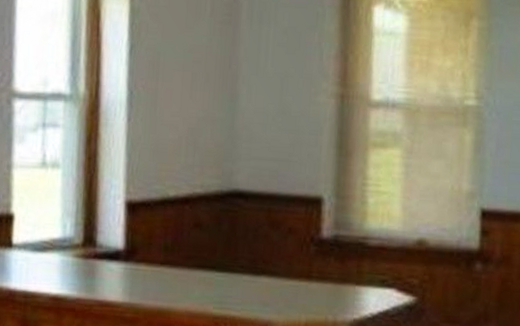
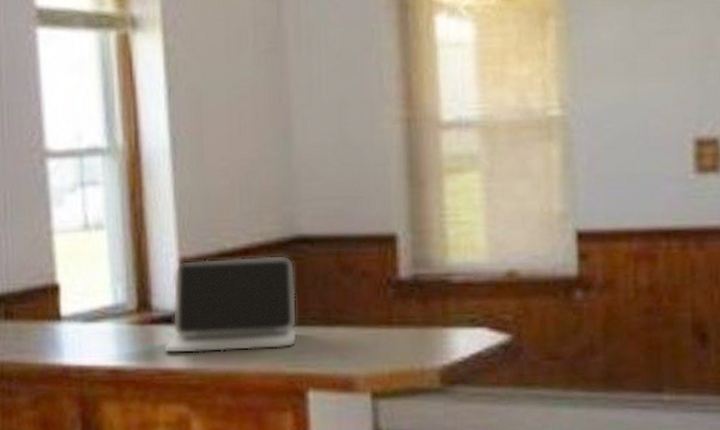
laptop: none [103,203,229,292] -> present [163,254,298,354]

